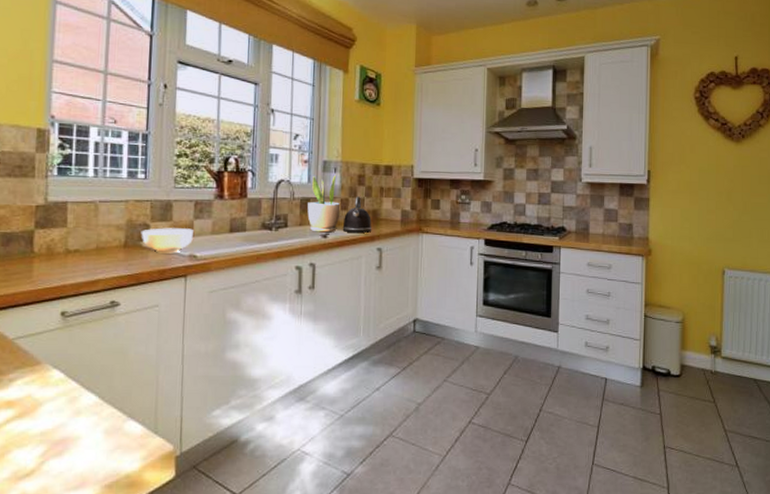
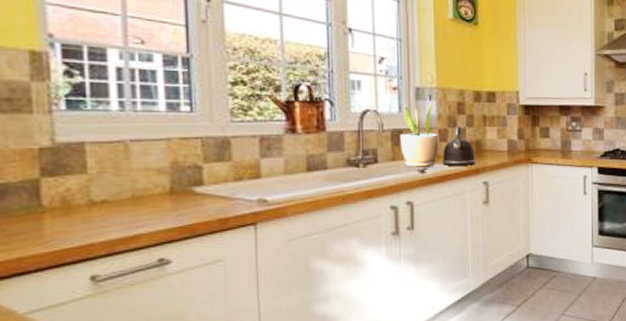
bowl: present [141,228,193,254] -> none [191,169,261,199]

